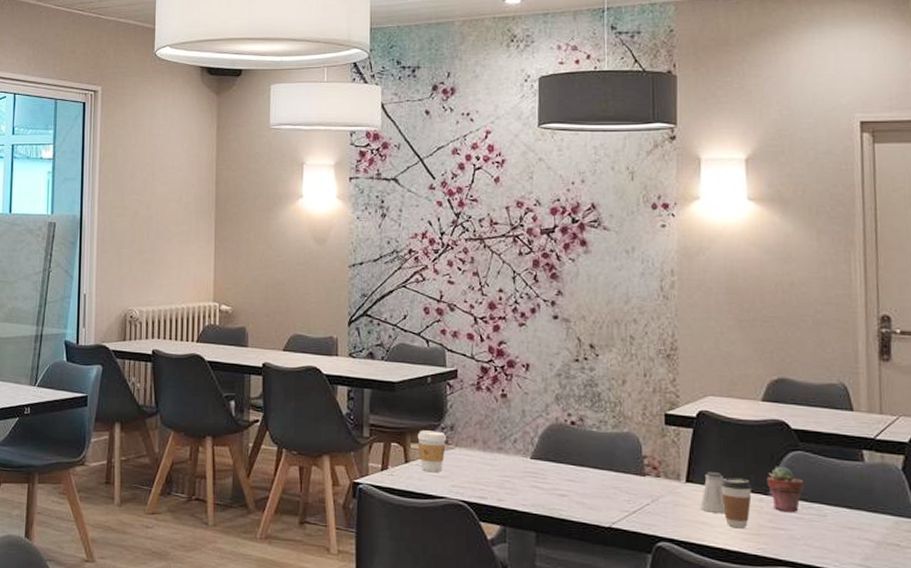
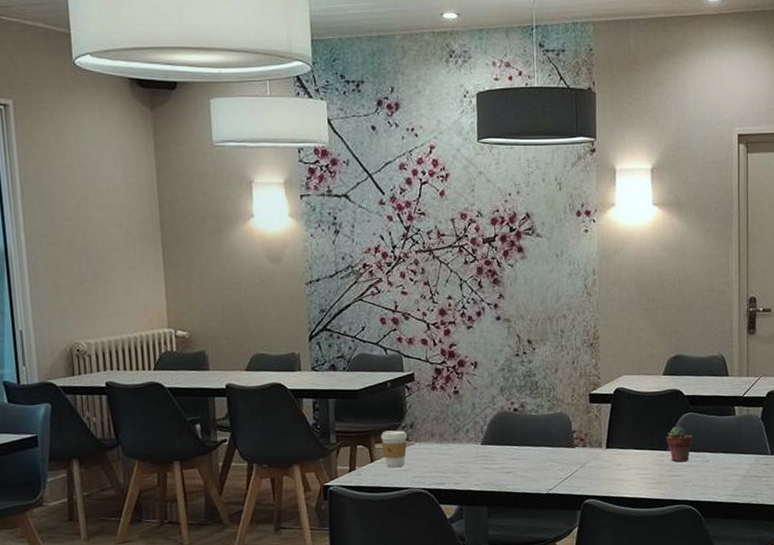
saltshaker: present [700,472,725,513] -> none [617,437,636,470]
coffee cup: present [721,477,752,529] -> none [632,439,655,480]

